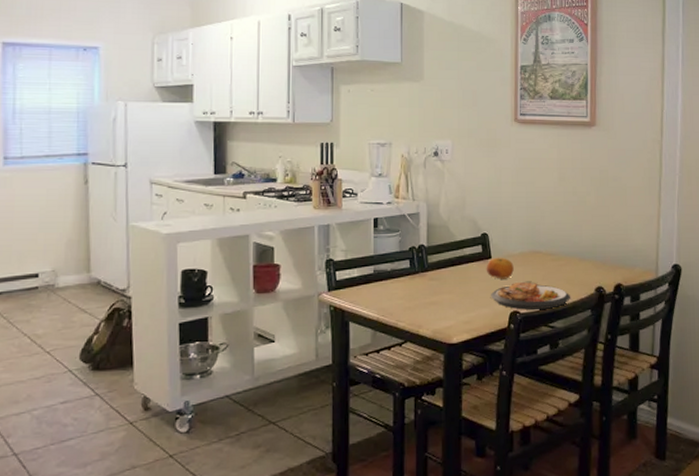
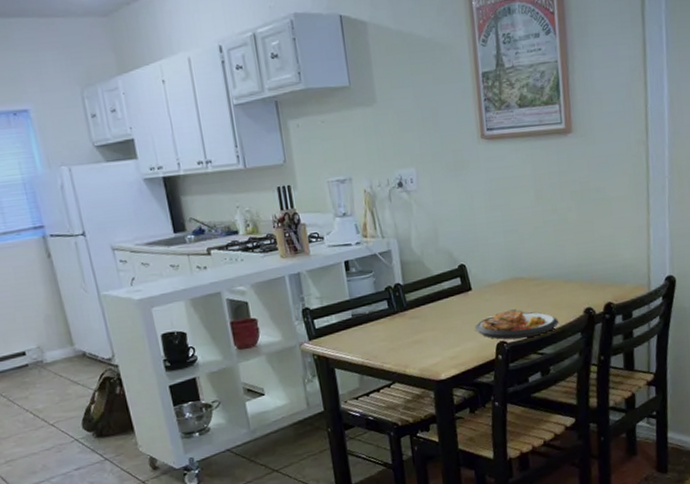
fruit: present [486,257,514,279] -> none [467,287,497,311]

